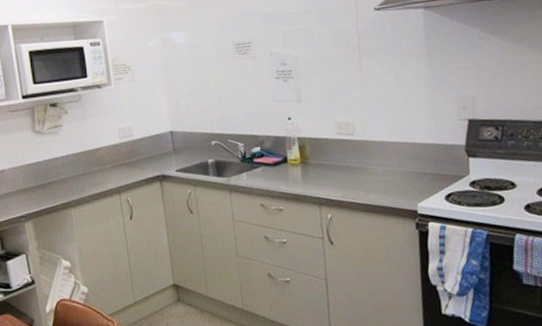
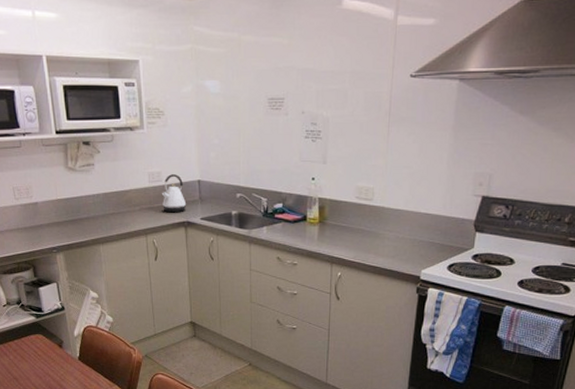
kettle: none [133,127,160,168] -> present [161,174,187,213]

